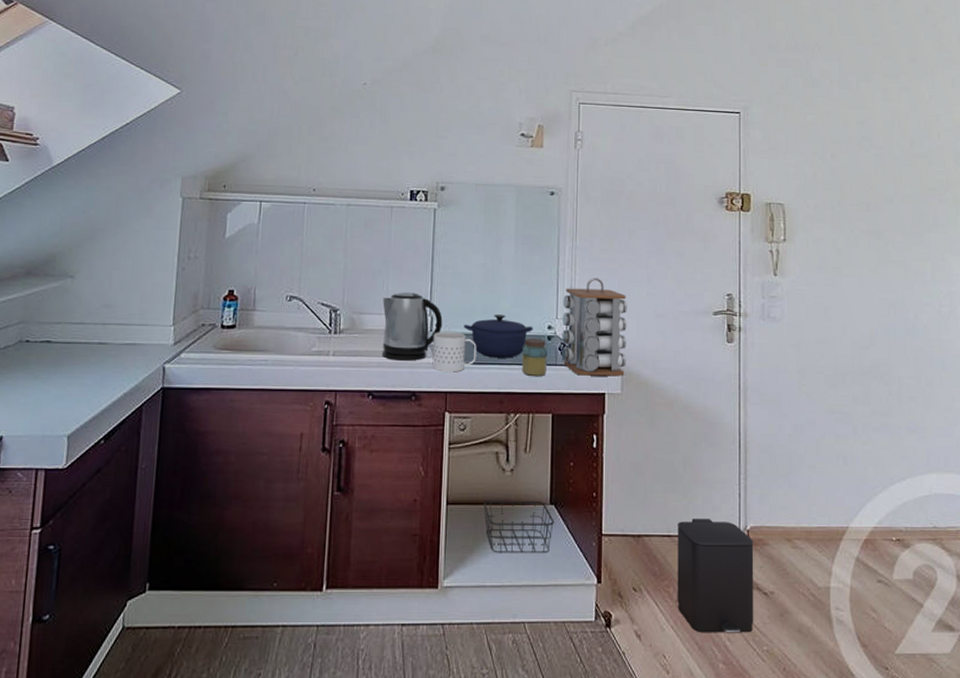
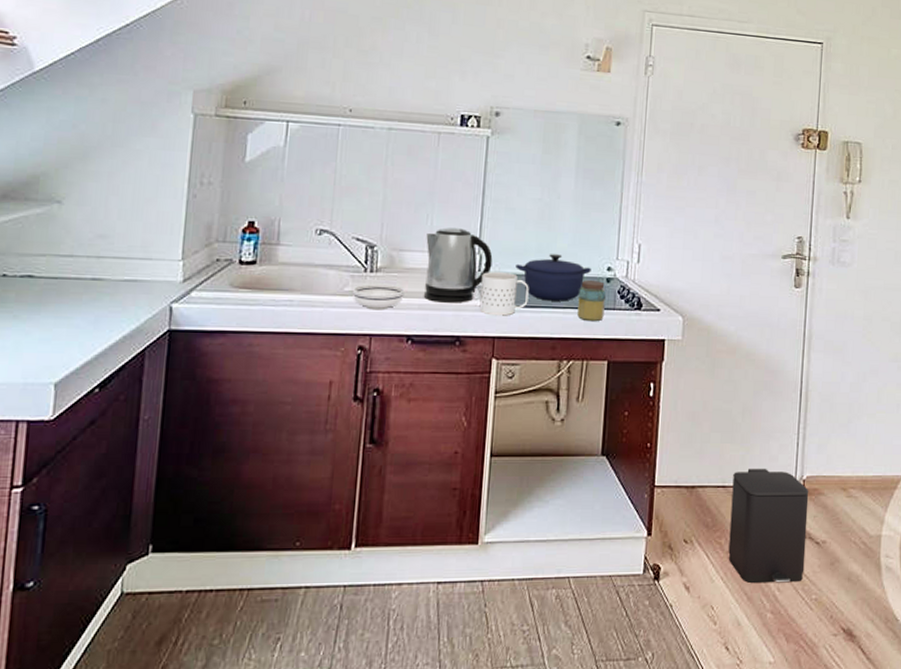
bowl: none [318,343,365,368] -> present [351,283,405,311]
basket: present [483,501,554,554] -> none [530,452,605,507]
spice rack: present [562,277,627,377] -> none [621,216,693,323]

